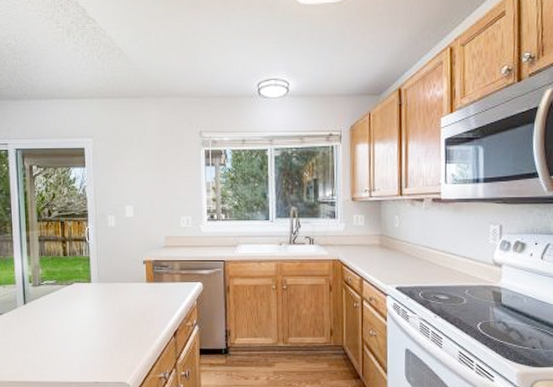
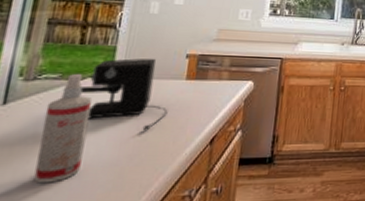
spray bottle: none [51,279,83,362] -> present [33,73,93,184]
coffee maker: none [71,265,137,324] -> present [80,58,168,130]

